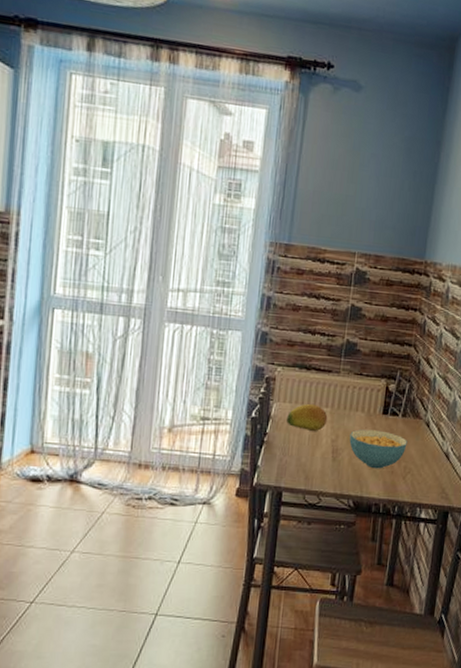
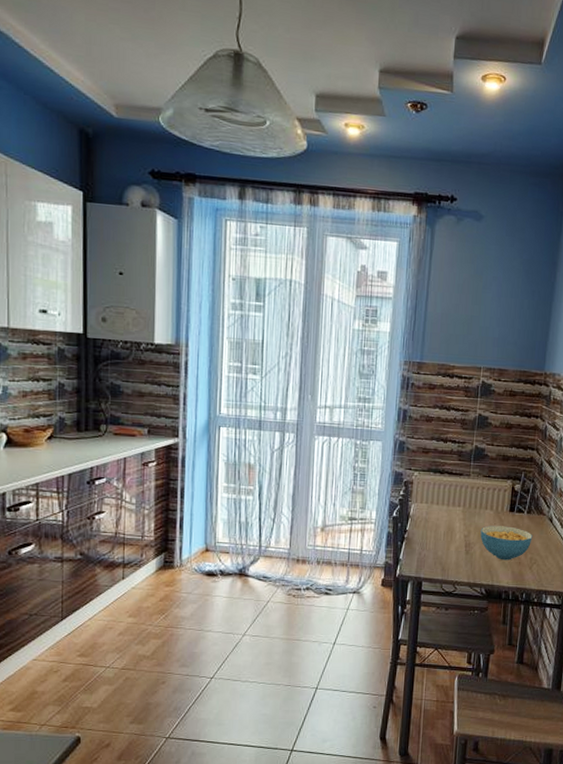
fruit: present [287,403,328,431] -> none [424,503,460,528]

